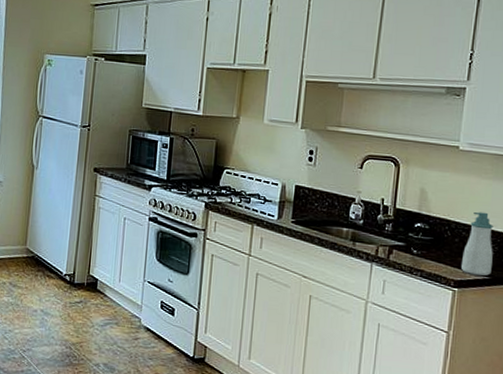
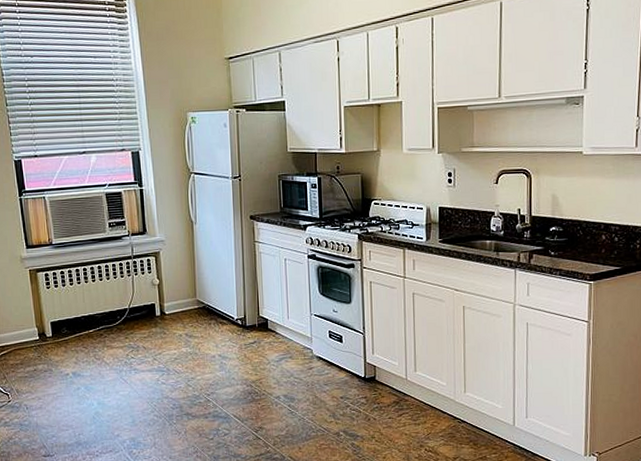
soap bottle: present [461,212,493,276] -> none [595,209,622,267]

